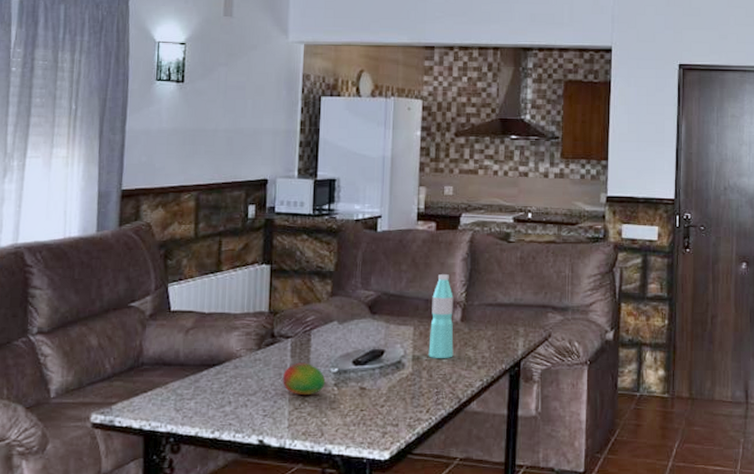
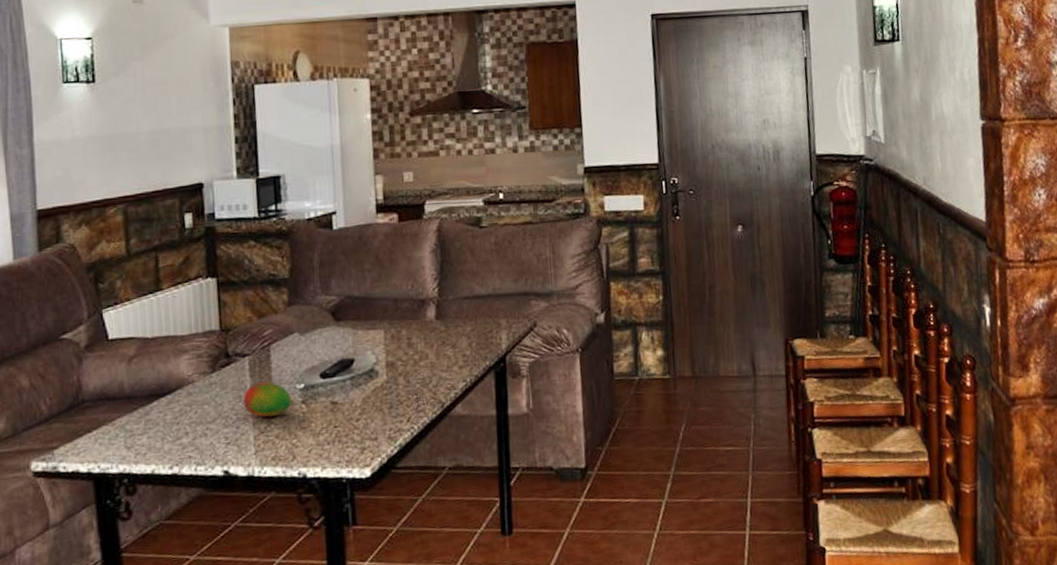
water bottle: present [428,274,454,358] -> none [401,269,431,362]

